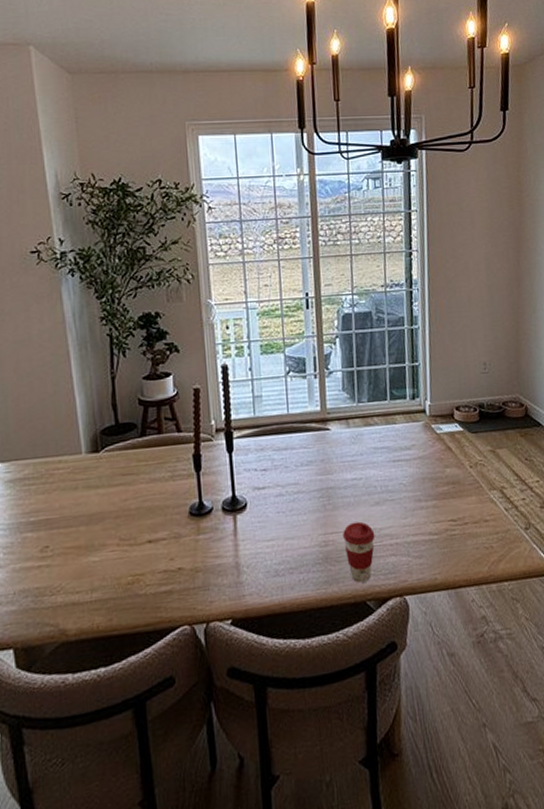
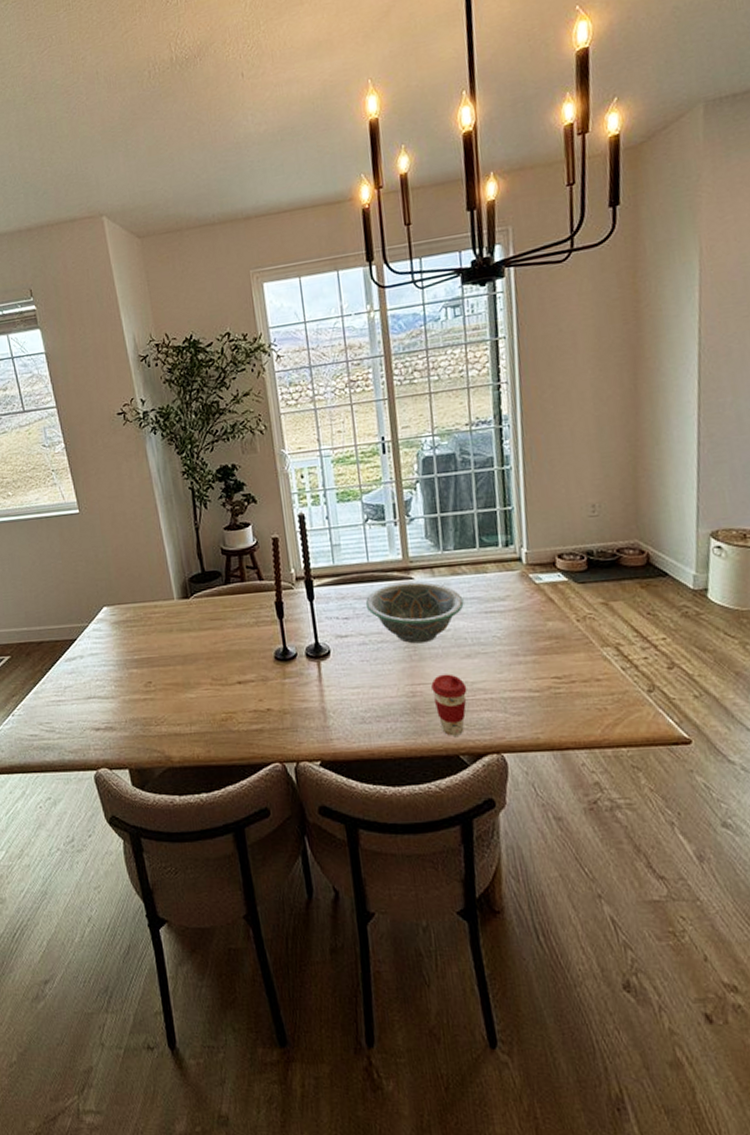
decorative bowl: none [283,432,375,494] -> present [365,582,464,644]

